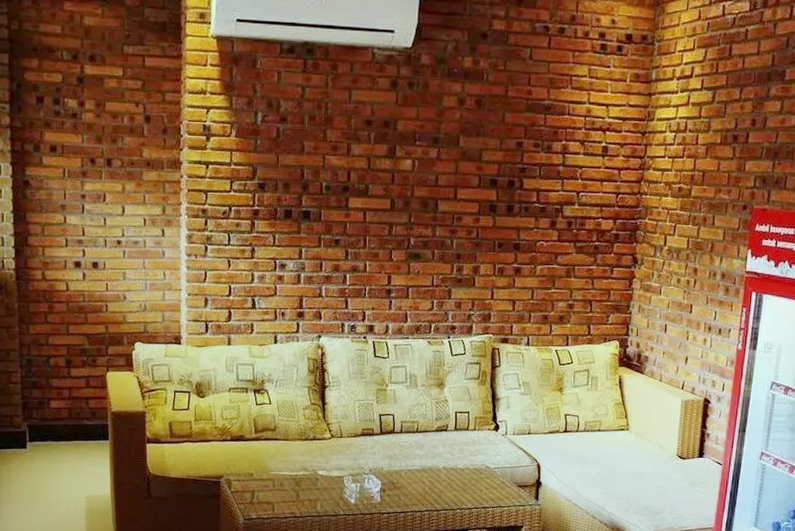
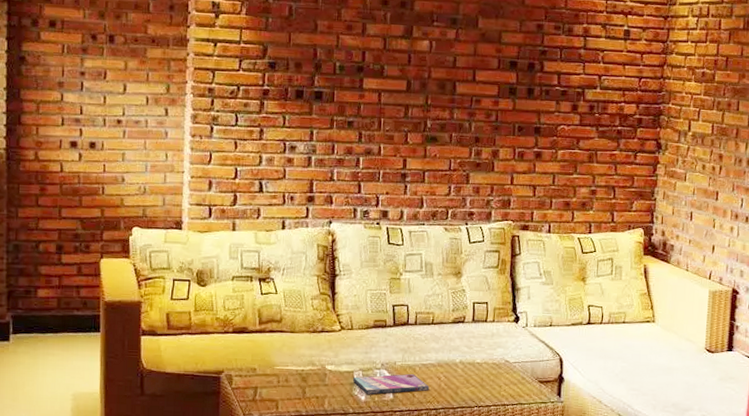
video game case: none [343,478,415,498] -> present [353,373,430,395]

